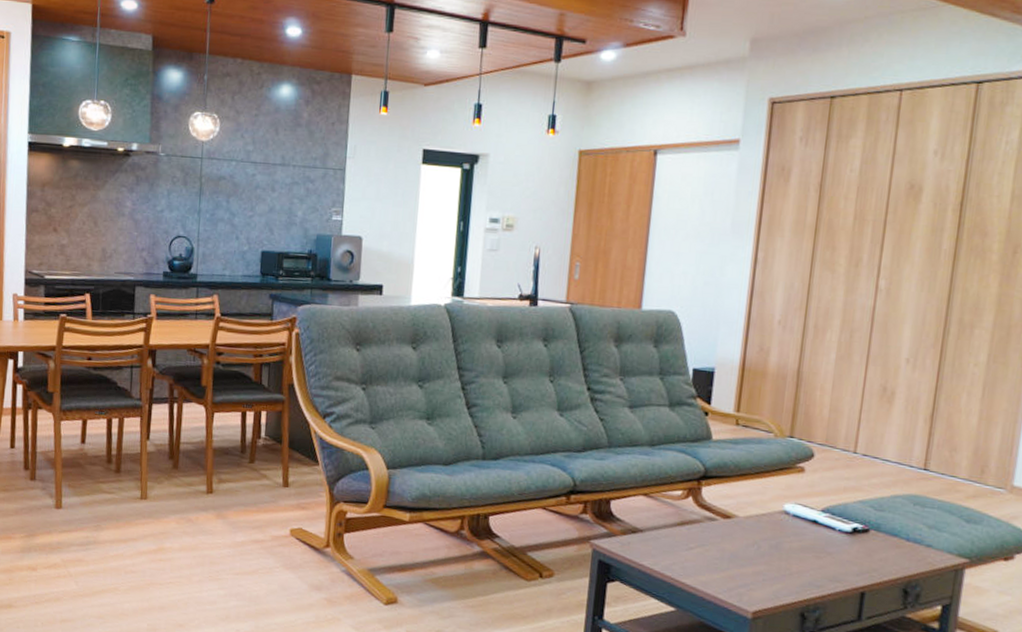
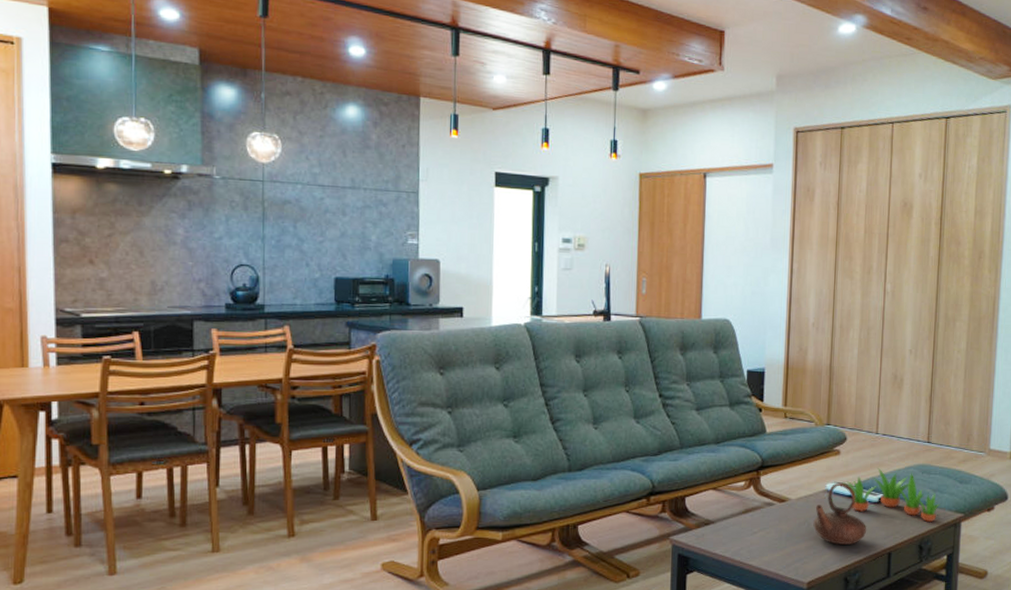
teapot: none [764,504,834,577] -> present [813,482,867,545]
succulent plant: none [804,493,937,565] -> present [842,468,940,523]

